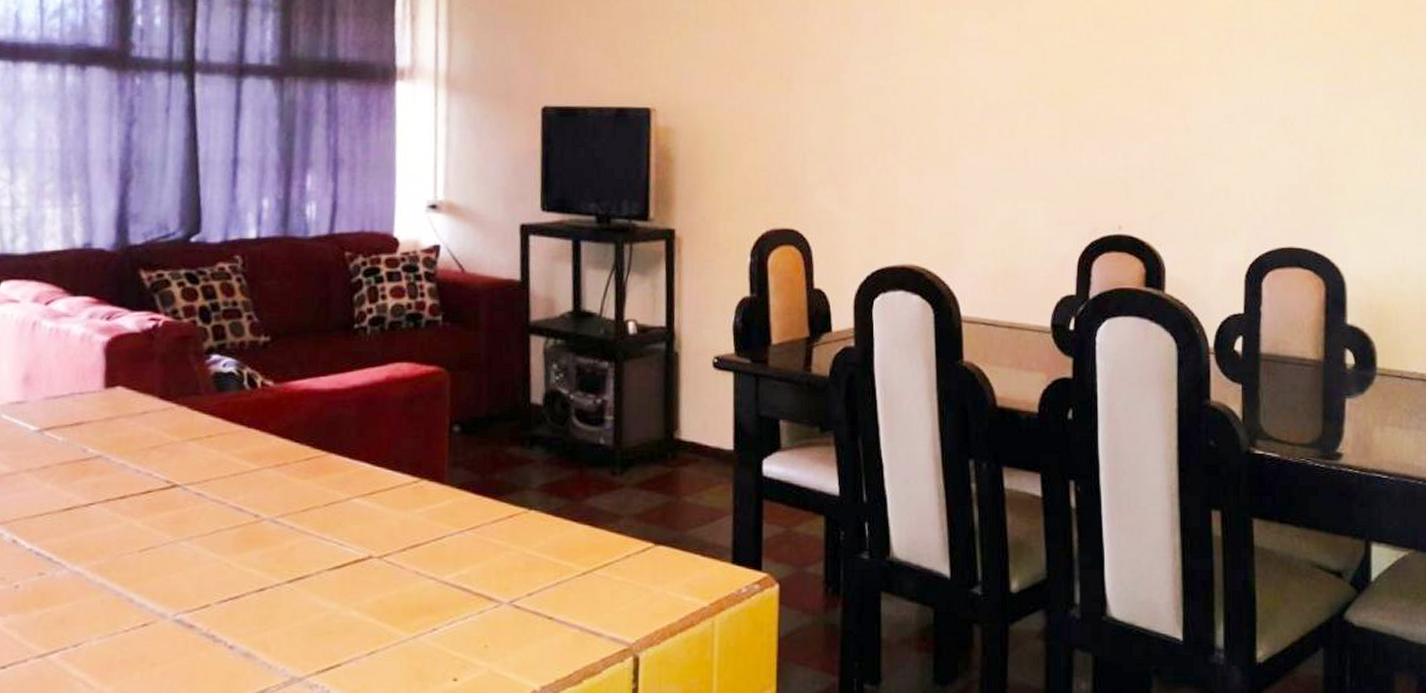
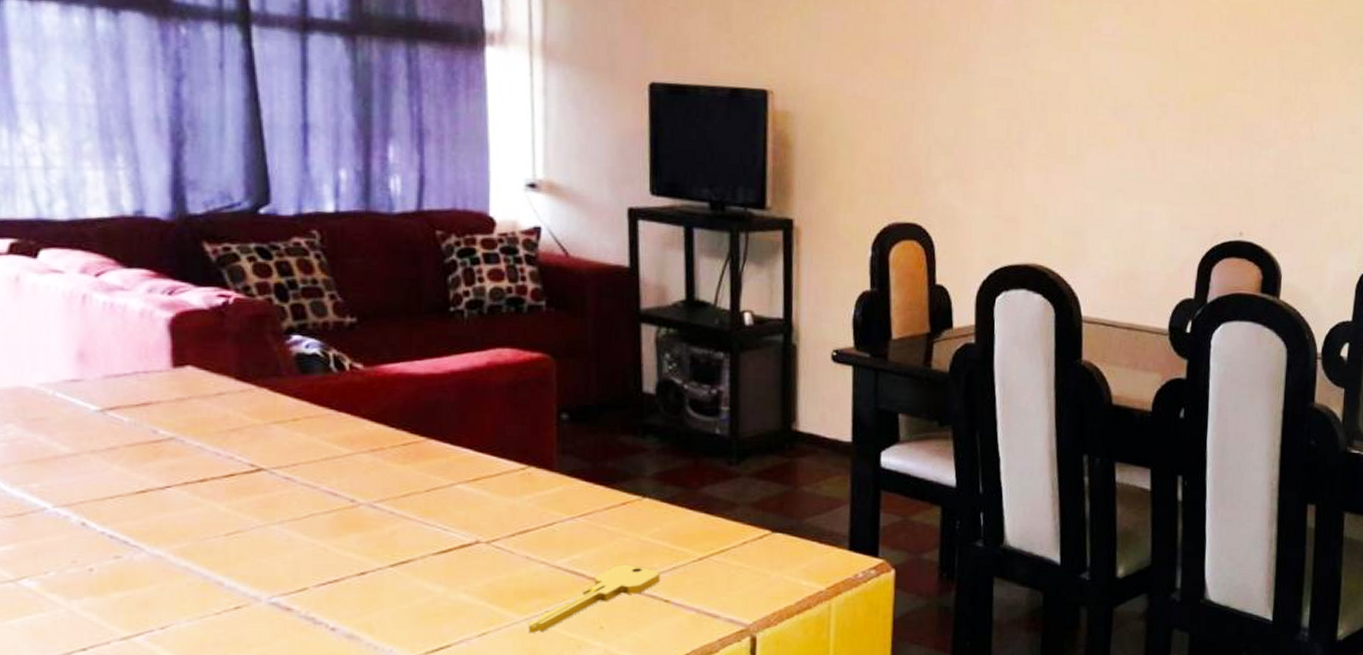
key: none [415,579,544,652] -> present [528,564,660,633]

